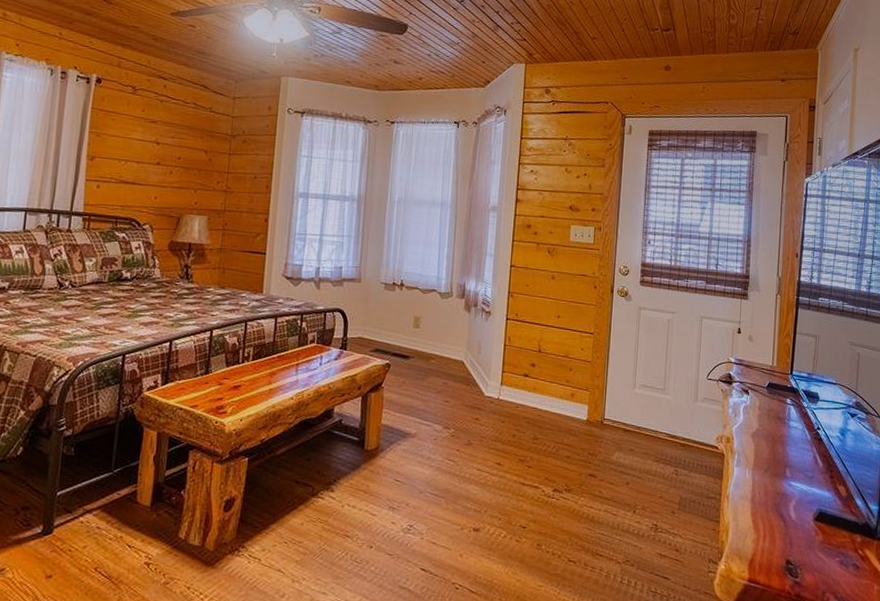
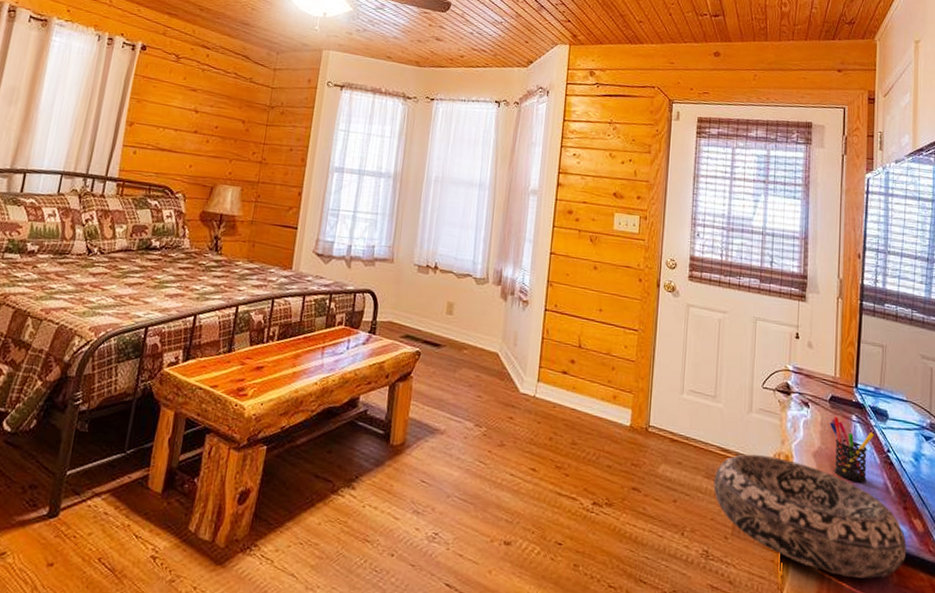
decorative bowl: none [662,438,832,539] -> present [713,454,907,579]
pen holder: none [766,401,806,458] -> present [829,417,874,483]

